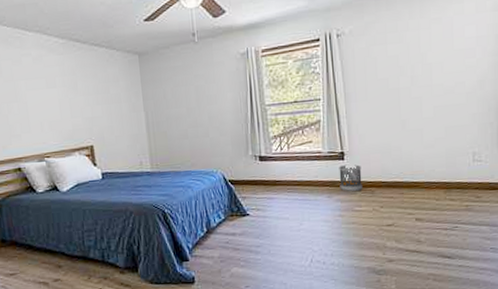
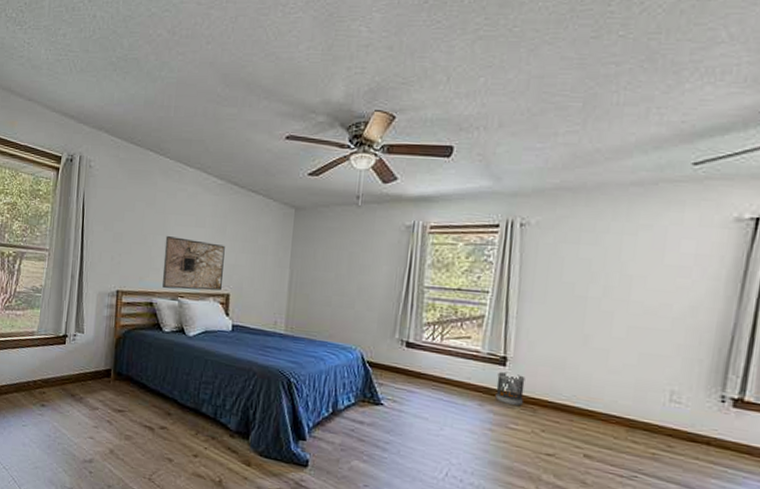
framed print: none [19,100,84,153] -> present [162,236,225,291]

